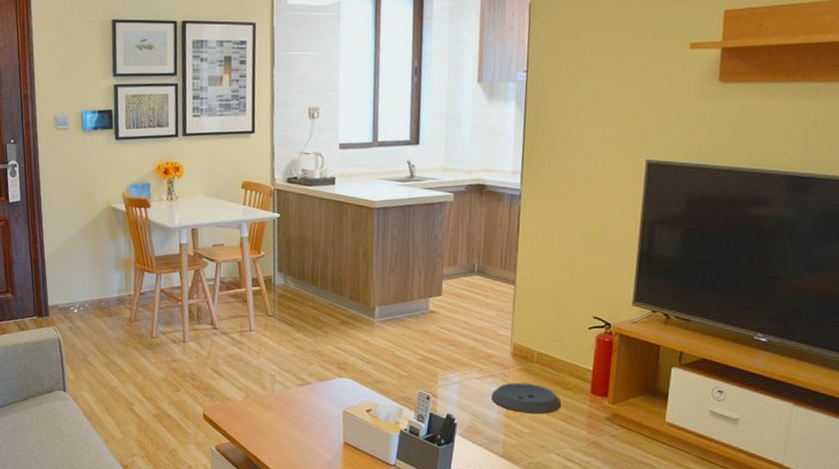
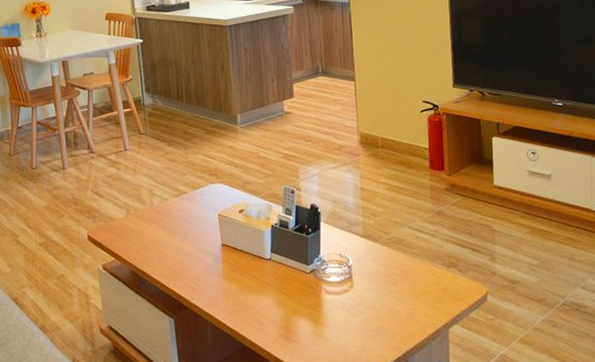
robot vacuum: present [492,382,561,414] -> none [347,166,406,194]

